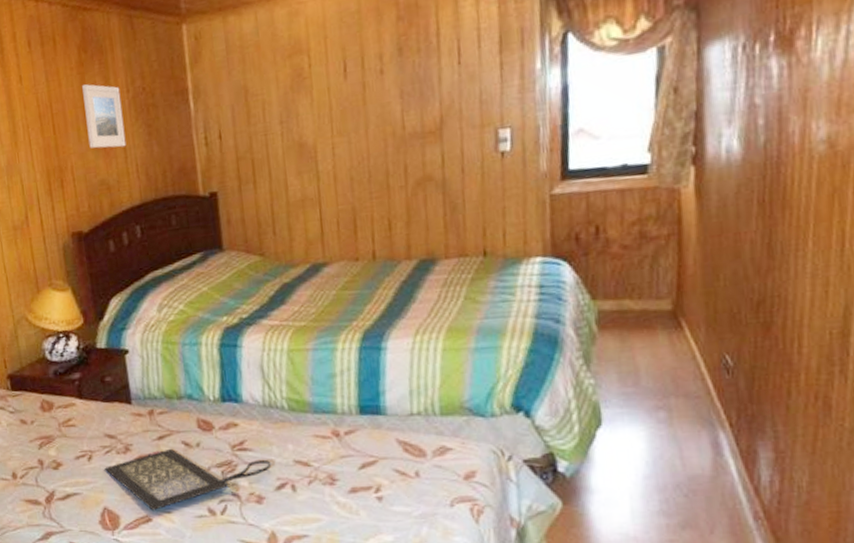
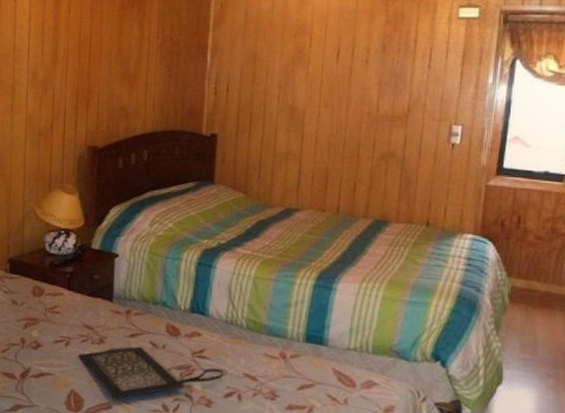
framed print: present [82,84,126,149] -> none [117,26,151,83]

